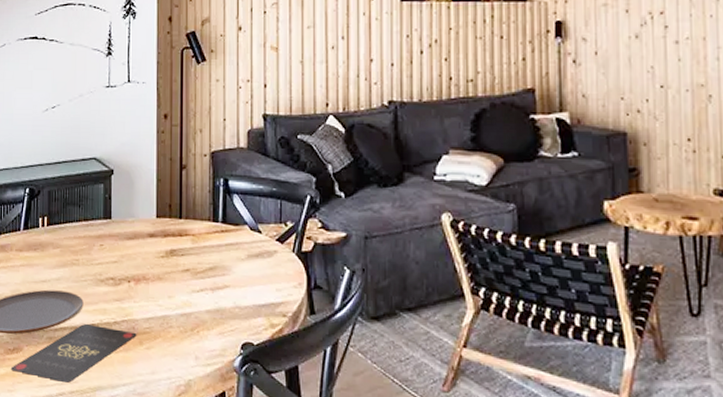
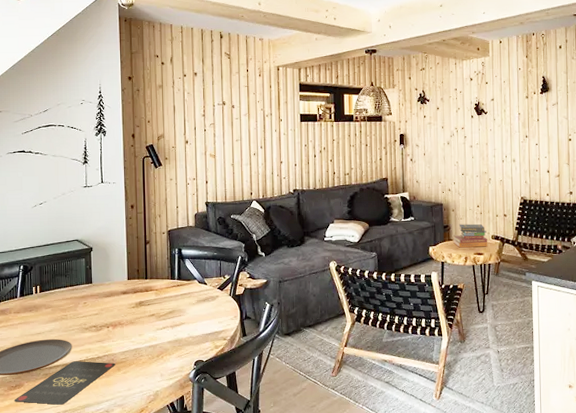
books: none [645,167,707,208] -> present [453,223,488,248]

